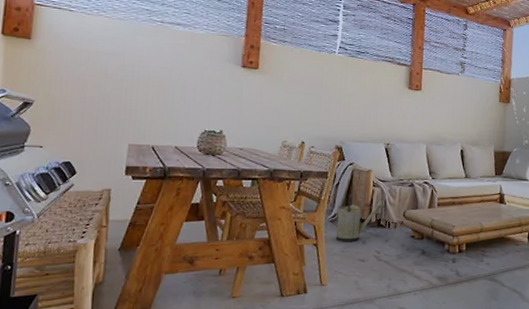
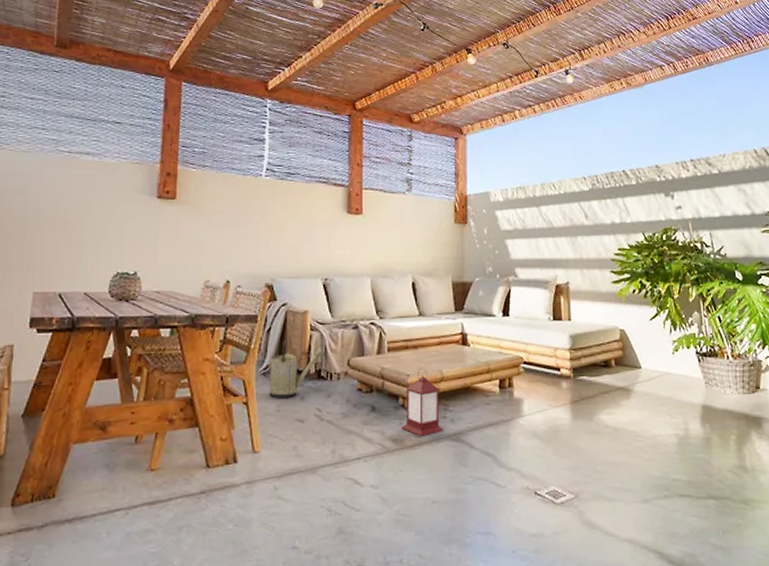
lantern: none [446,220,481,276] -> present [401,368,444,436]

